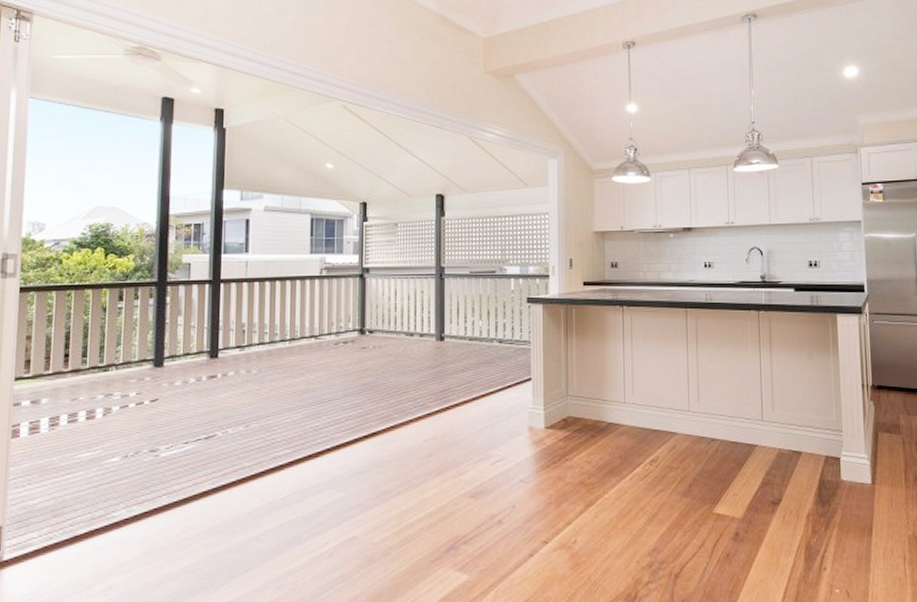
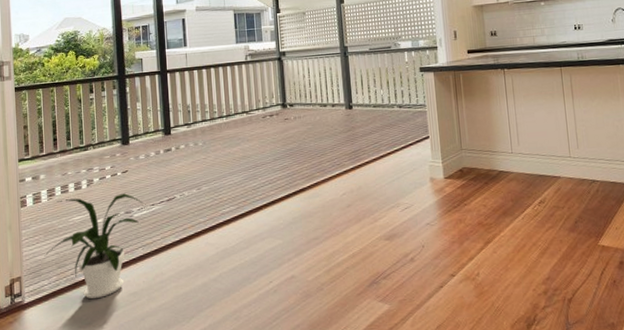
house plant: none [36,427,175,558] -> present [44,193,144,300]

